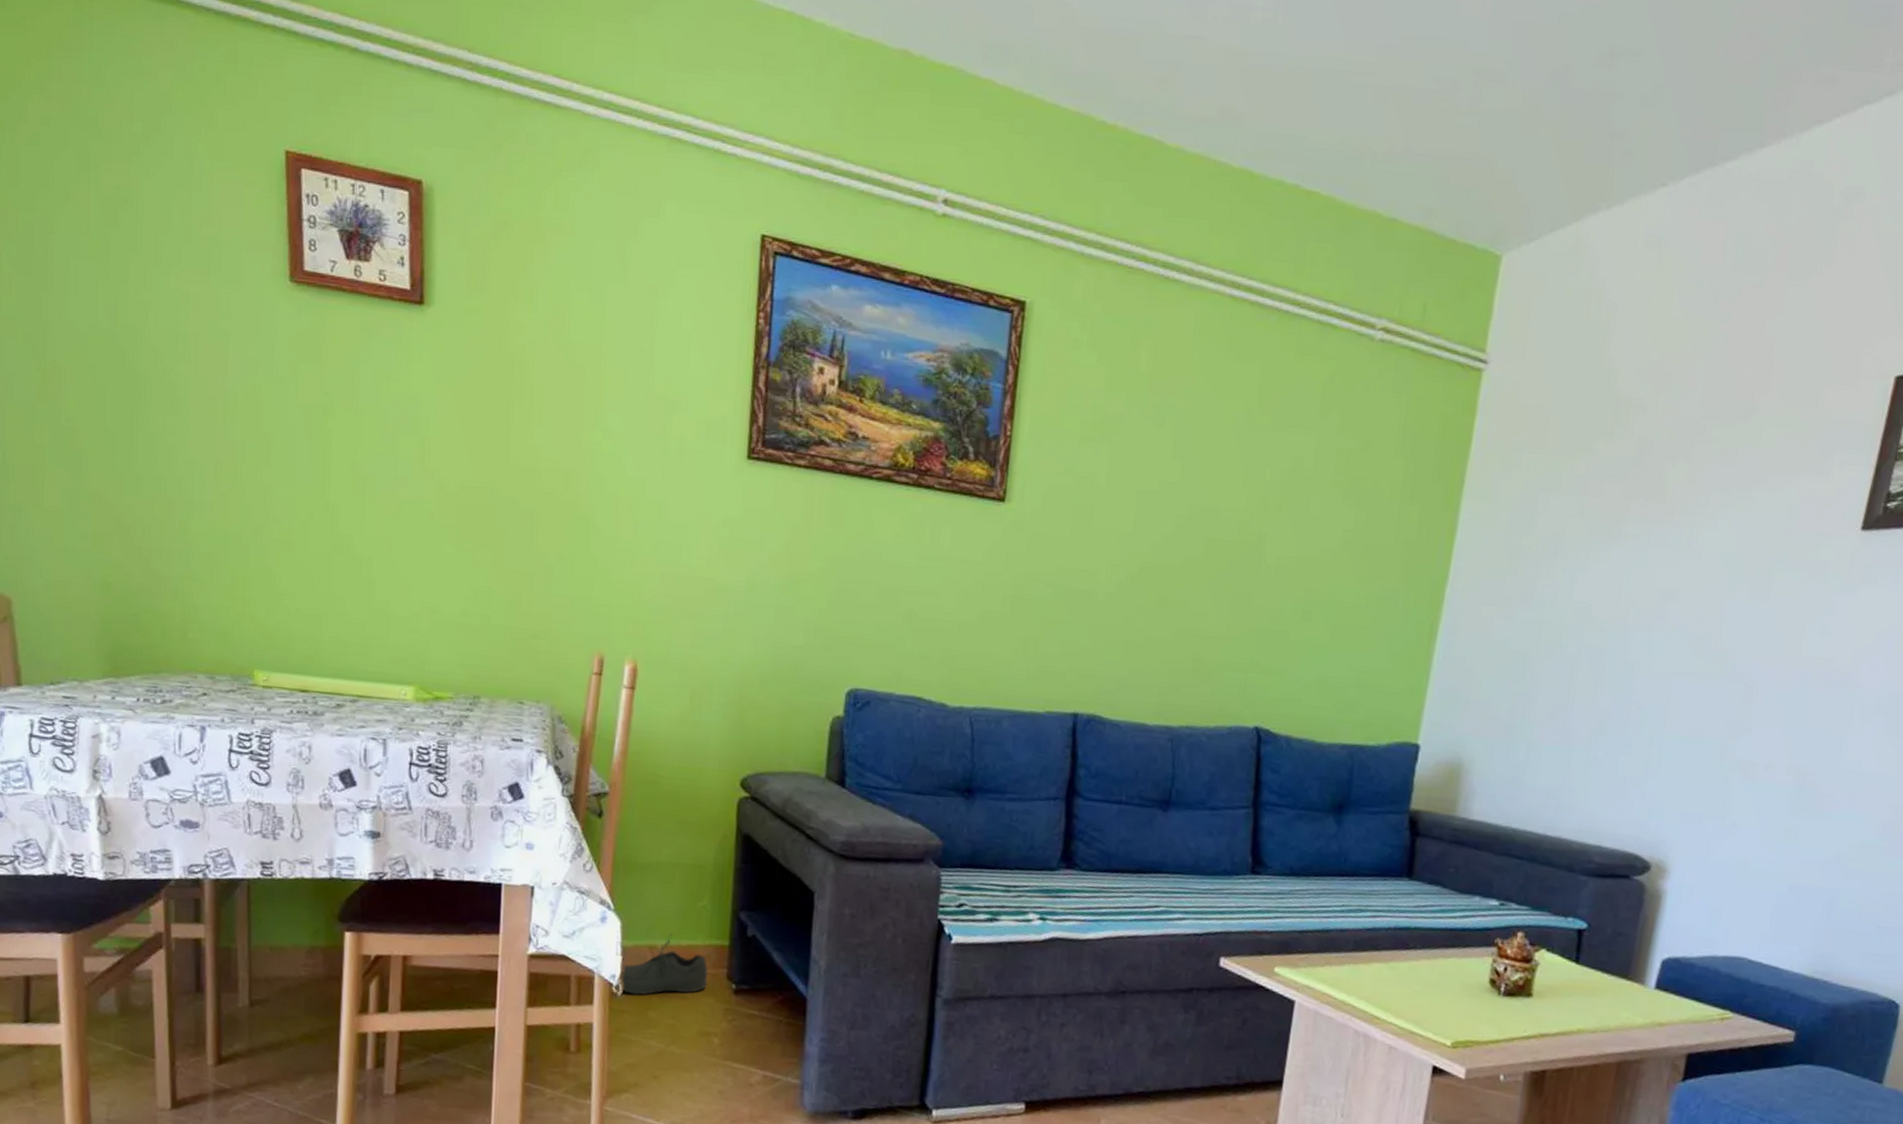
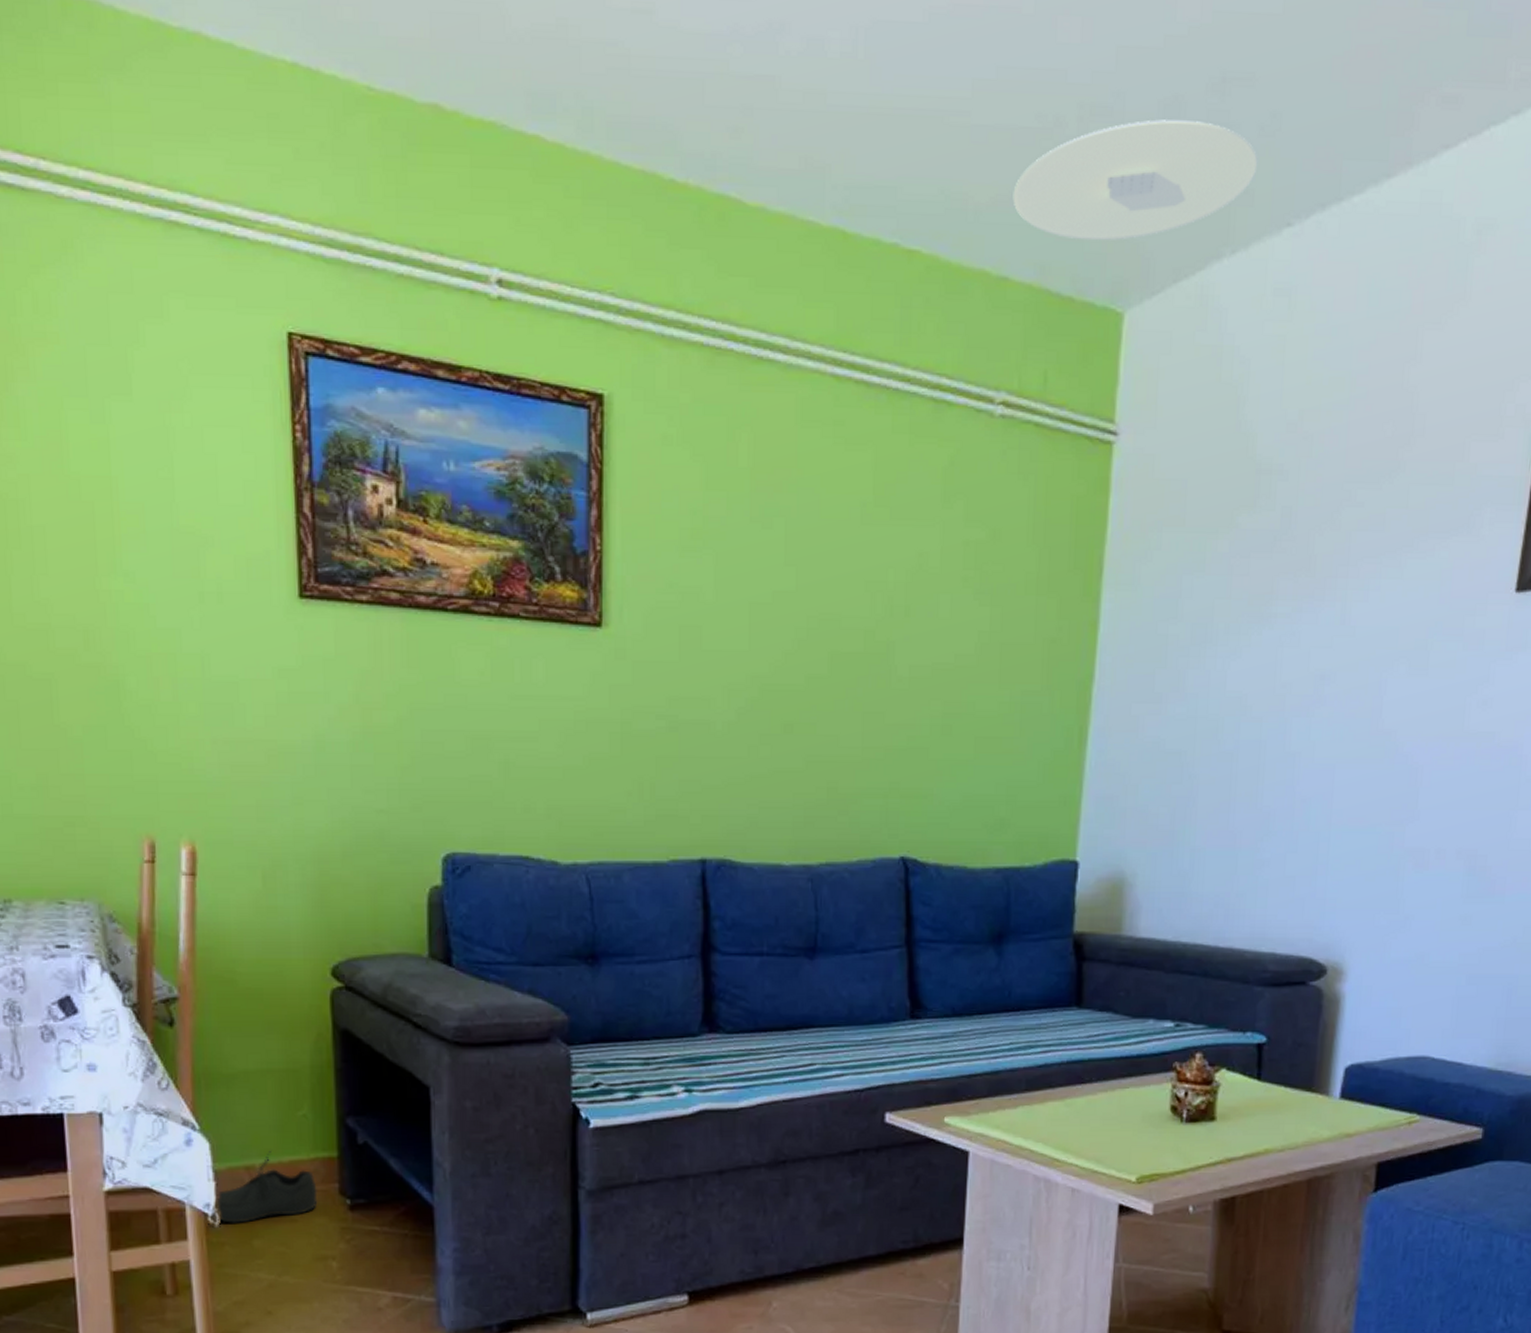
ceiling light: none [1407,87,1638,191] -> present [1013,119,1258,241]

